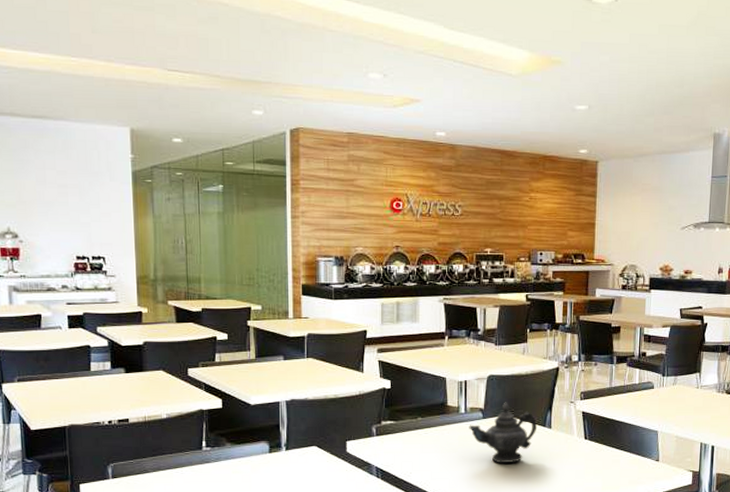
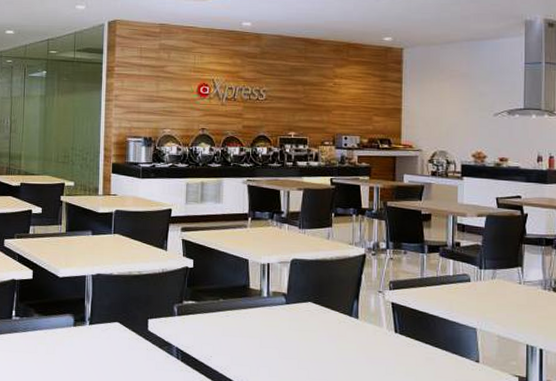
teapot: present [469,402,538,463] -> none [271,288,344,353]

